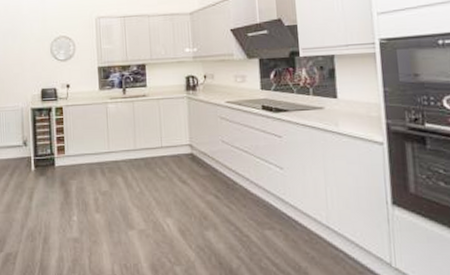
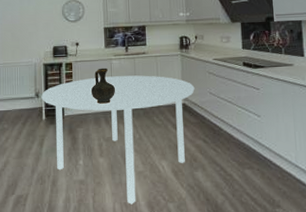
dining table: none [29,121,204,266] -> present [41,75,195,204]
ceramic jug: none [84,112,113,155] -> present [90,68,116,105]

